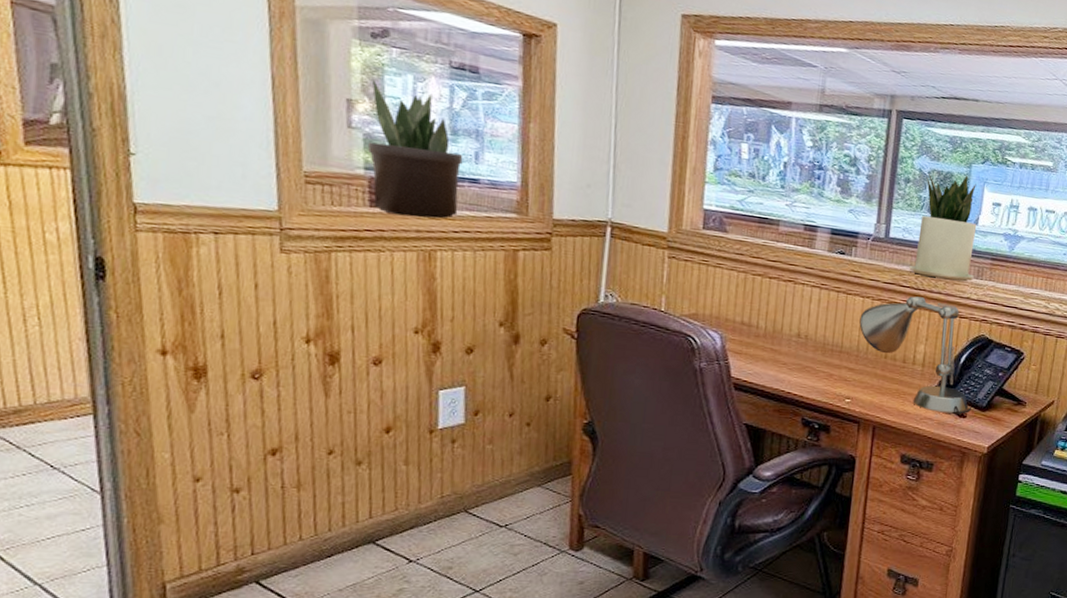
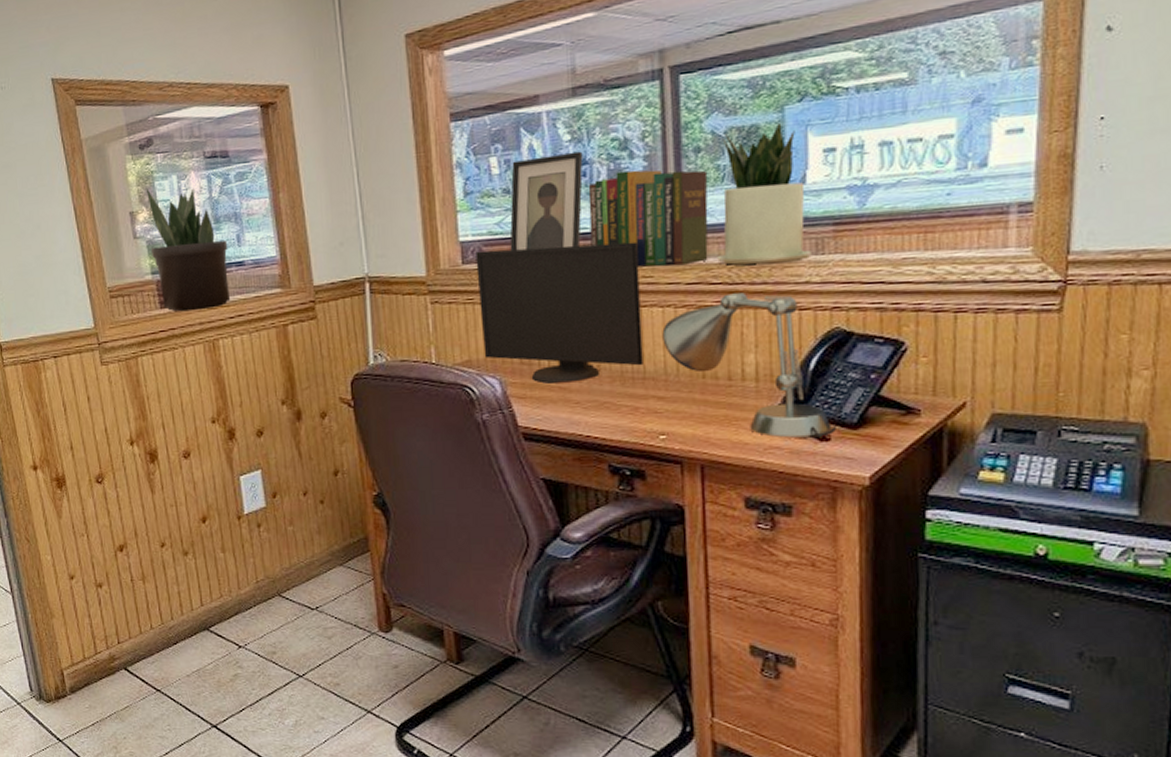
computer monitor: none [710,220,852,347] -> present [475,241,643,384]
picture frame: none [747,152,820,236] -> present [509,151,583,252]
books: none [815,182,912,268] -> present [588,170,709,267]

